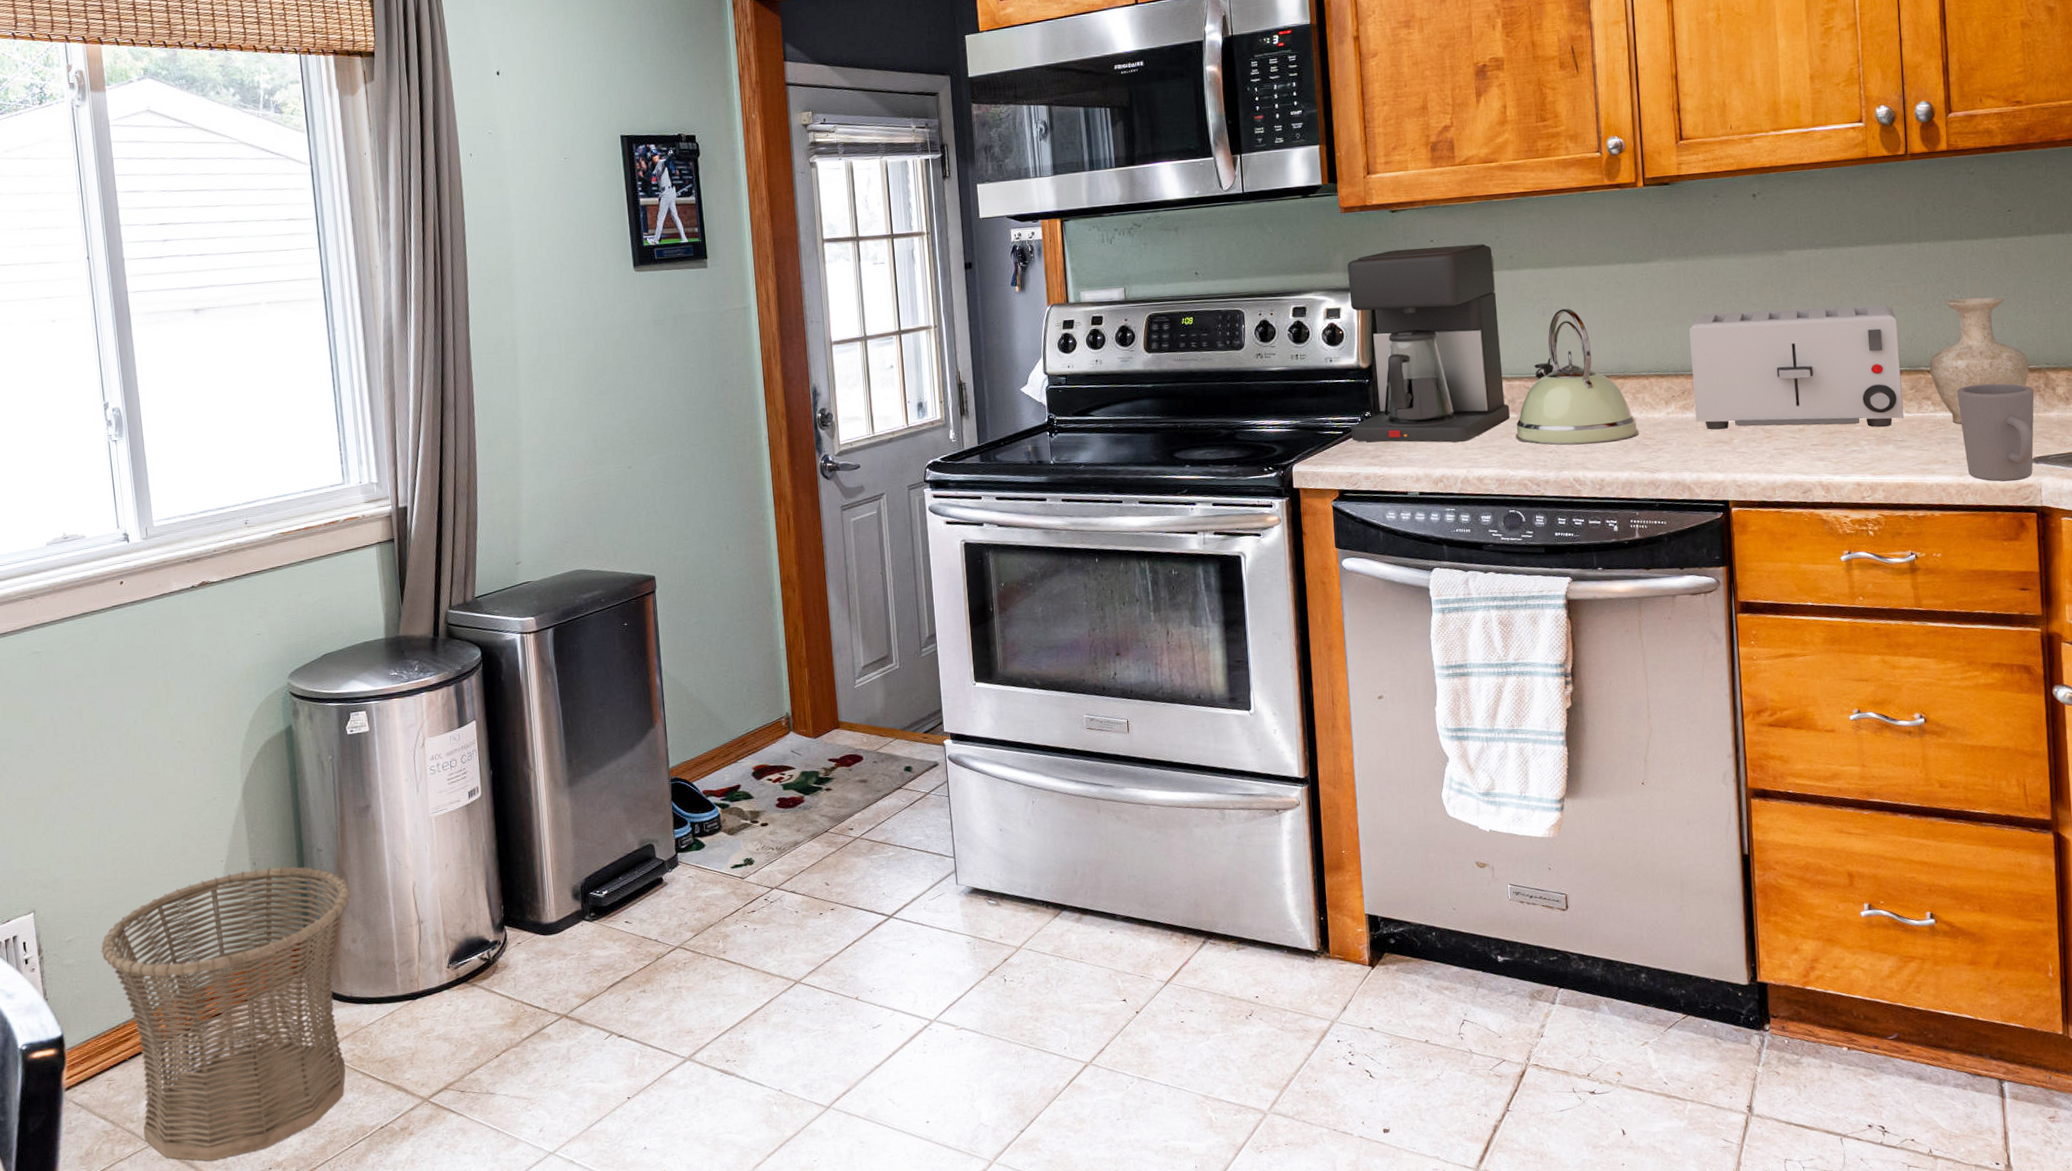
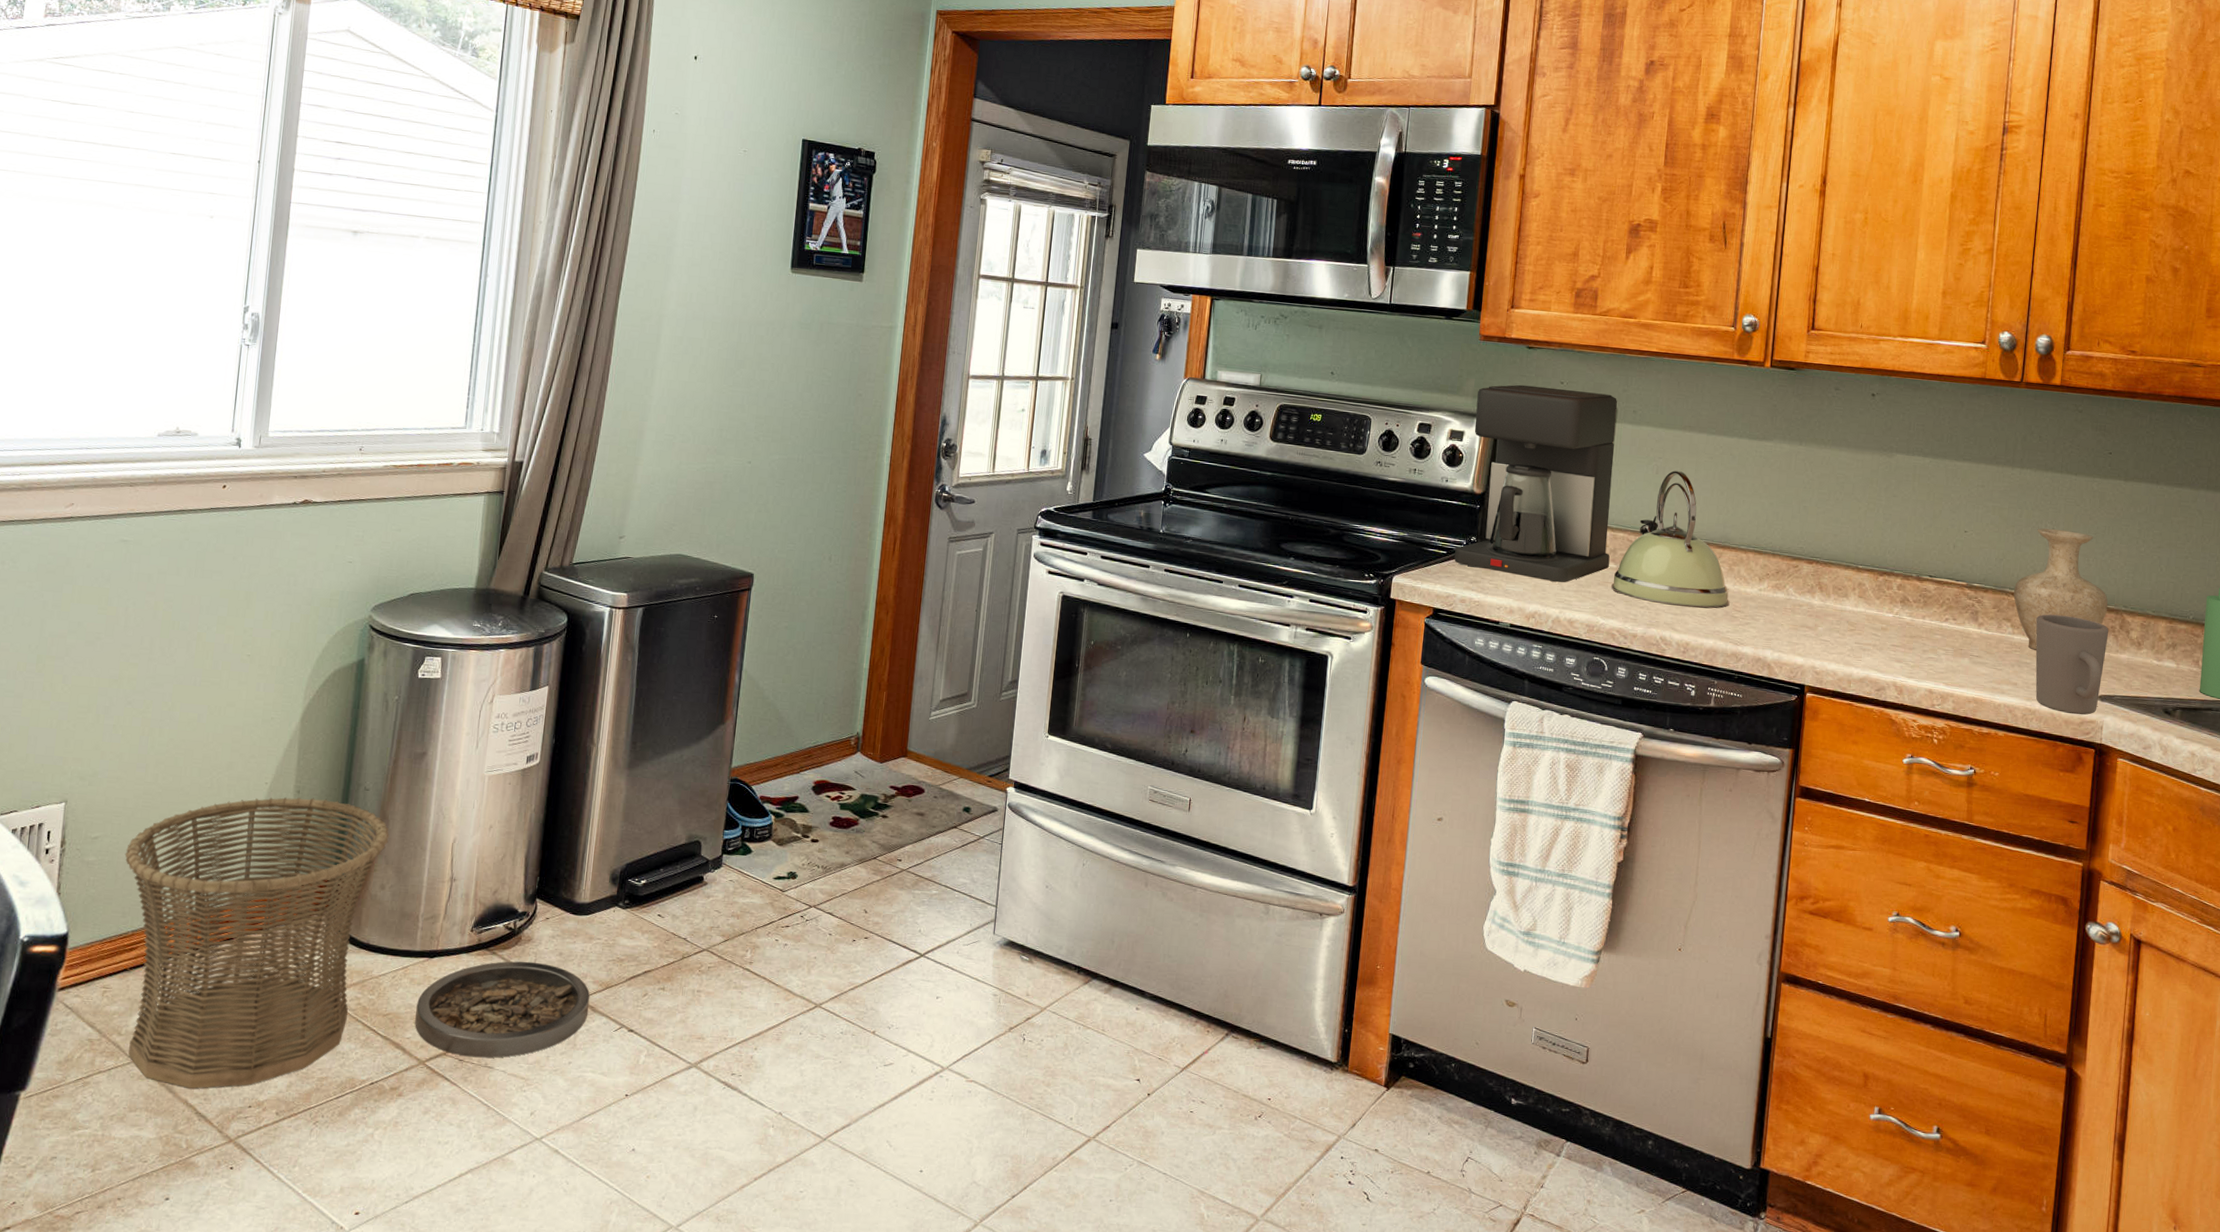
pet bowl: none [409,986,577,1087] -> present [415,961,590,1058]
toaster: present [1689,305,1904,430] -> none [1785,499,1990,640]

